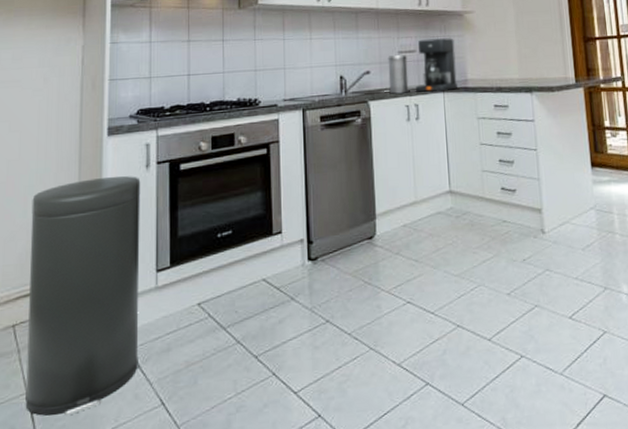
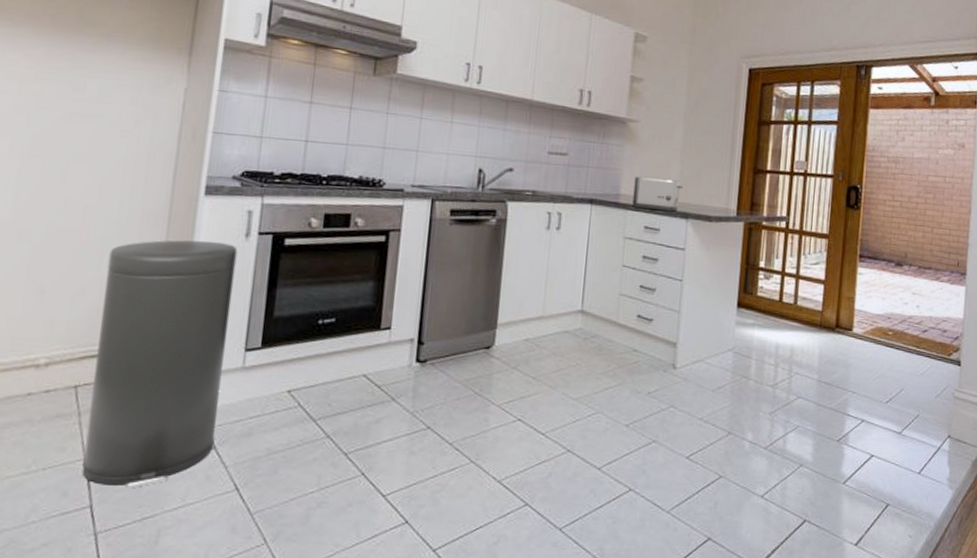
canister: present [388,55,409,94] -> none [531,155,557,199]
coffee maker: present [416,37,458,93] -> none [561,142,612,204]
toaster: none [478,59,524,89] -> present [632,176,684,212]

